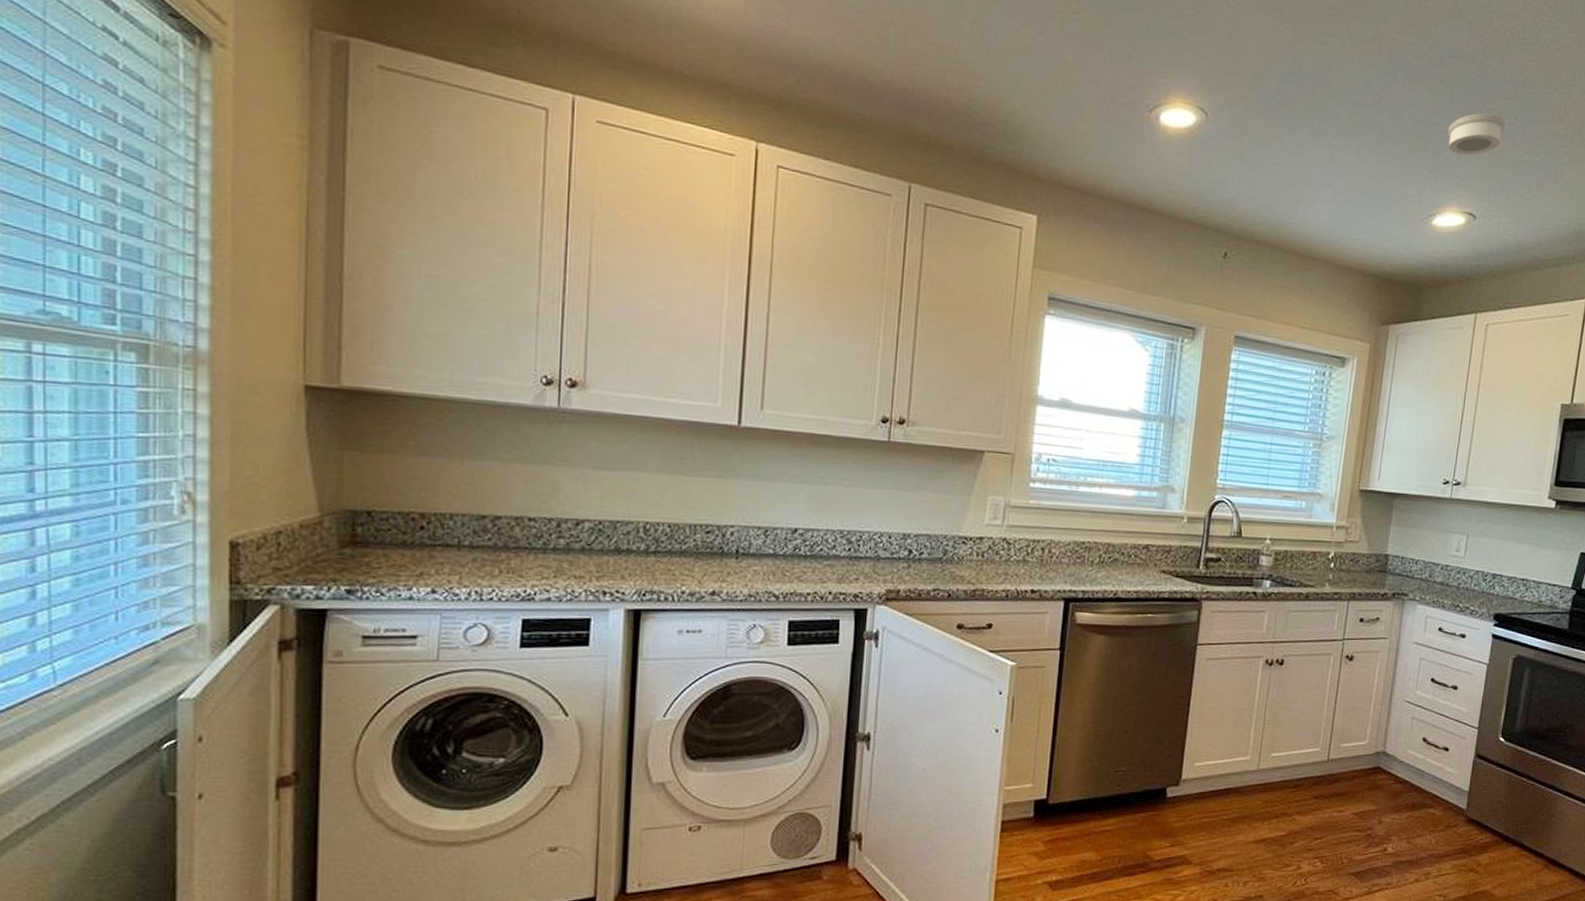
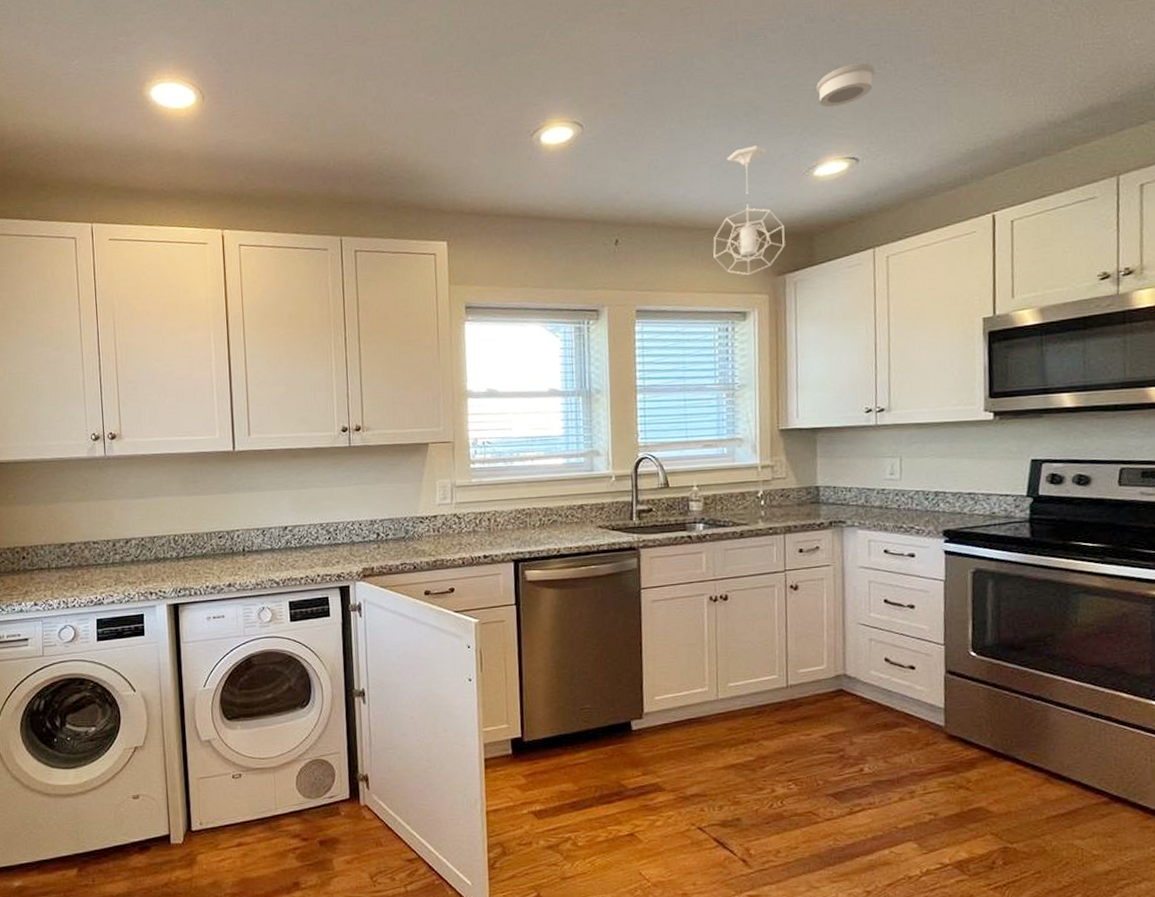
pendant light: none [1322,178,1396,319] -> present [713,145,785,276]

